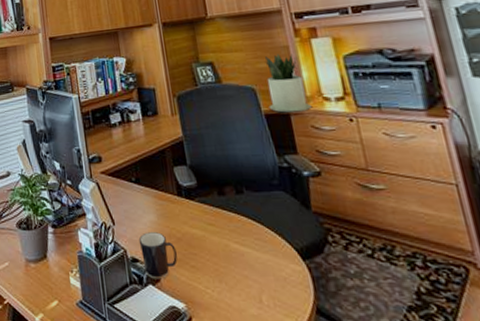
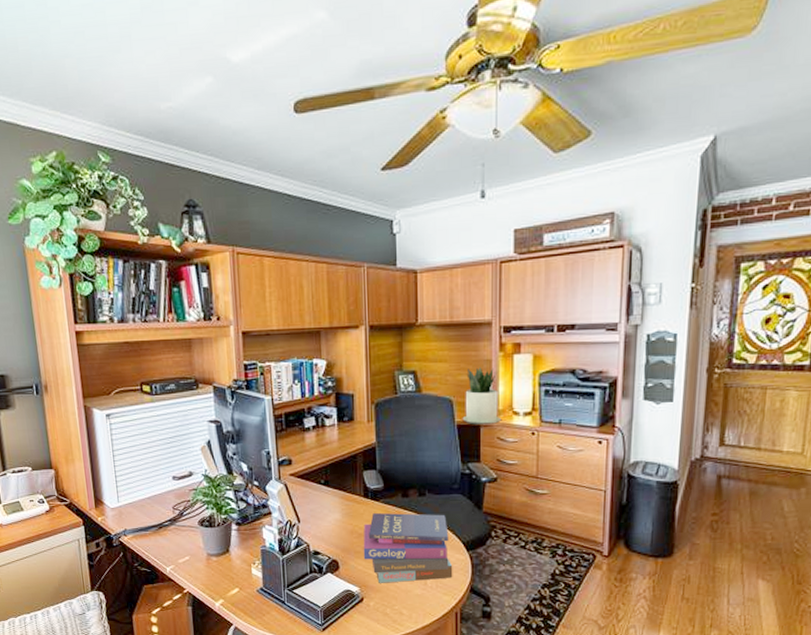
mug: present [138,232,178,279] -> none [322,529,357,569]
books: none [181,214,292,299] -> present [363,513,453,583]

